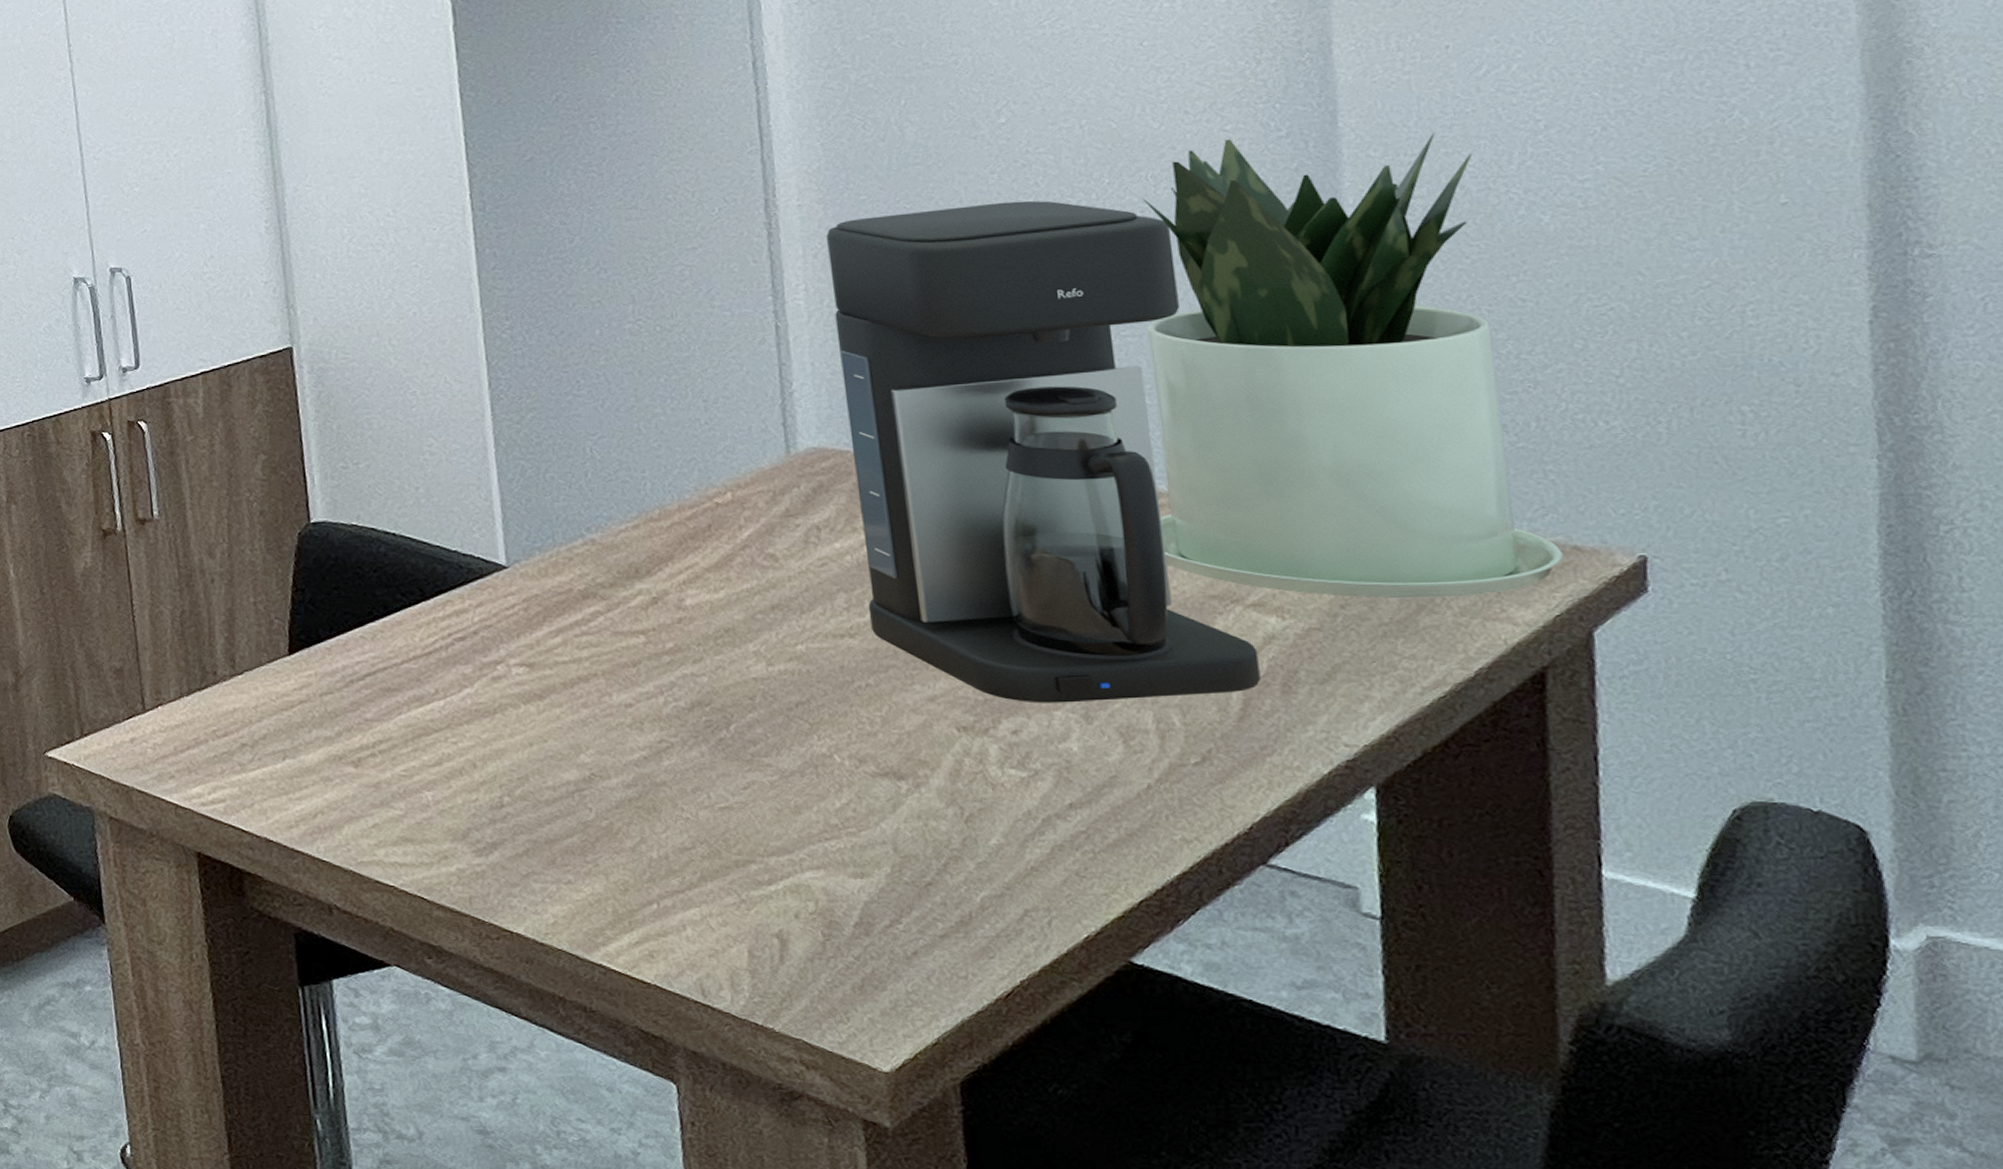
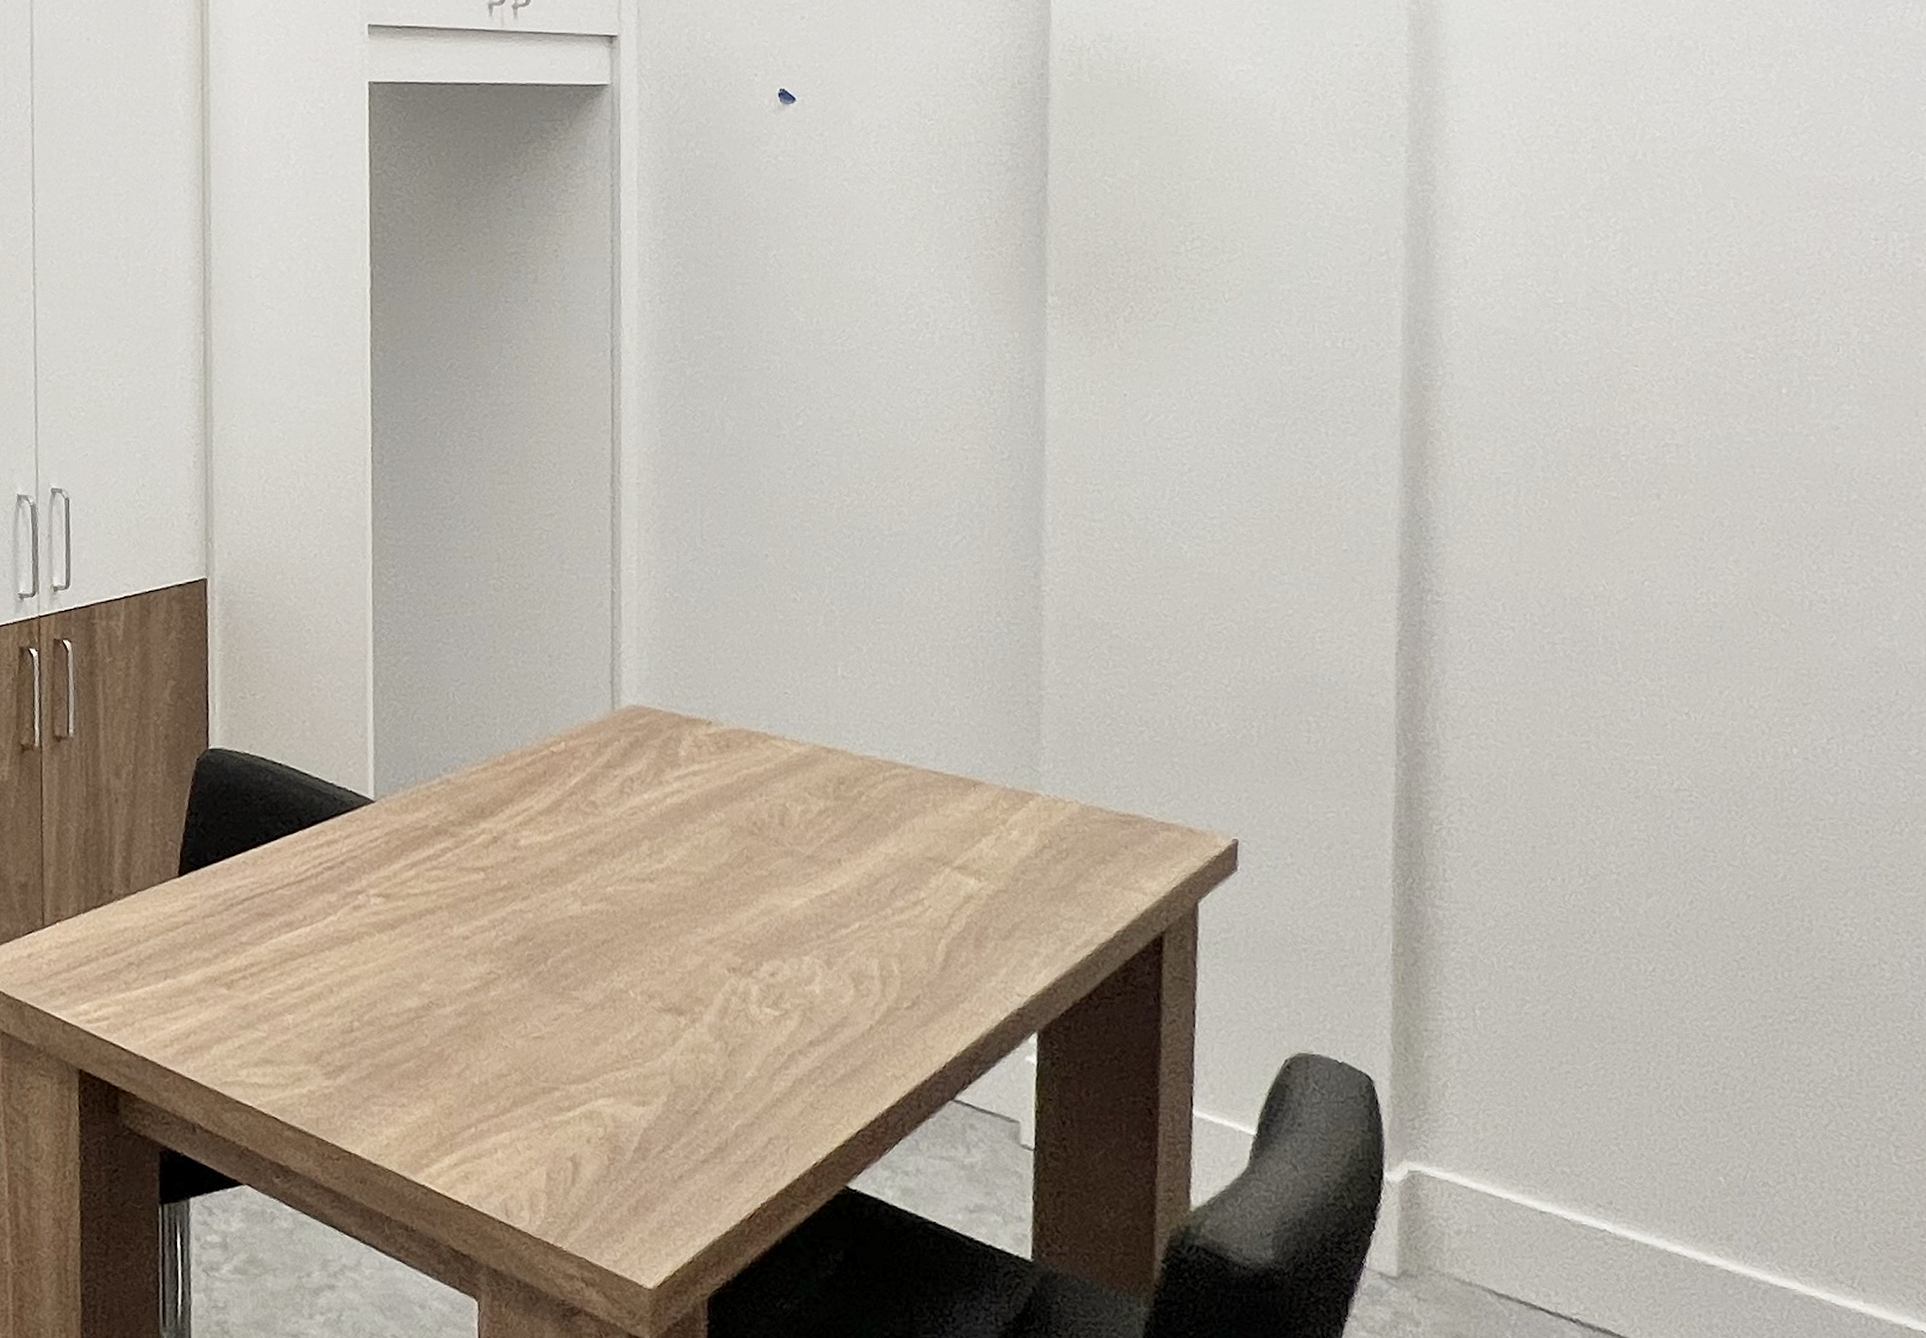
coffee maker: present [826,200,1261,703] -> none [658,496,960,949]
planter: present [1141,132,1564,599] -> none [895,457,1182,868]

